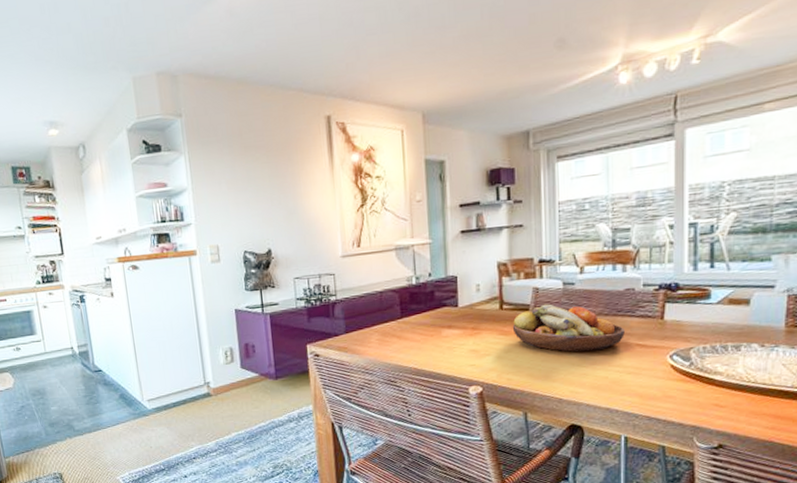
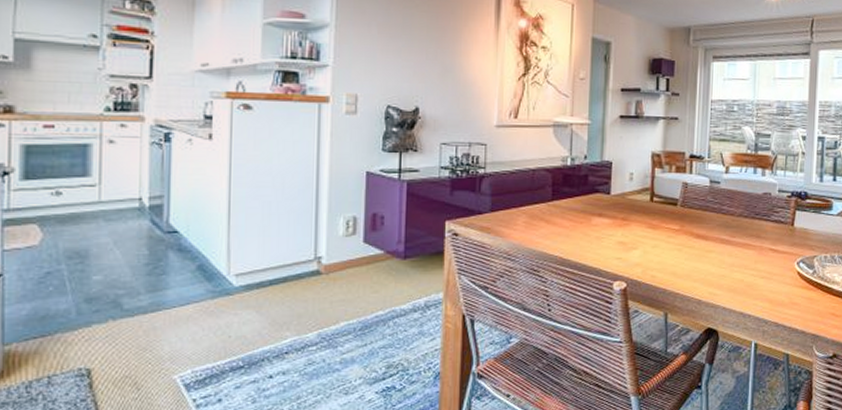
fruit bowl: present [512,304,625,352] -> none [660,200,761,253]

